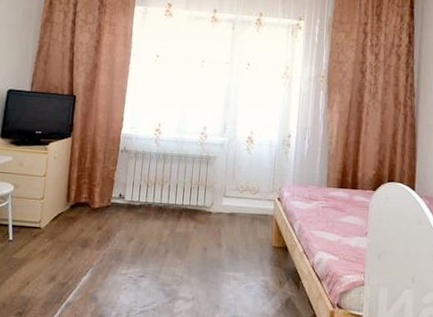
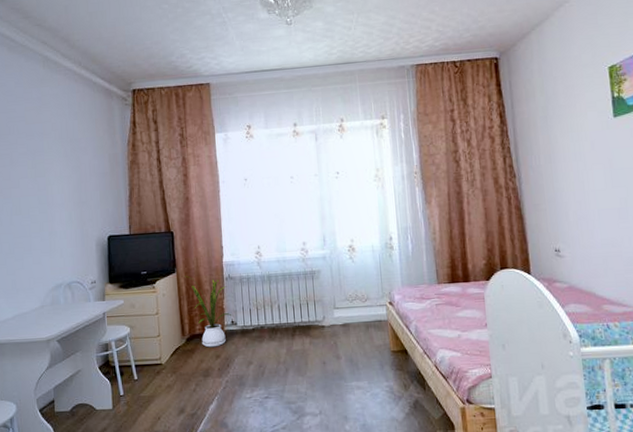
house plant: none [80,142,121,218] -> present [185,276,233,348]

